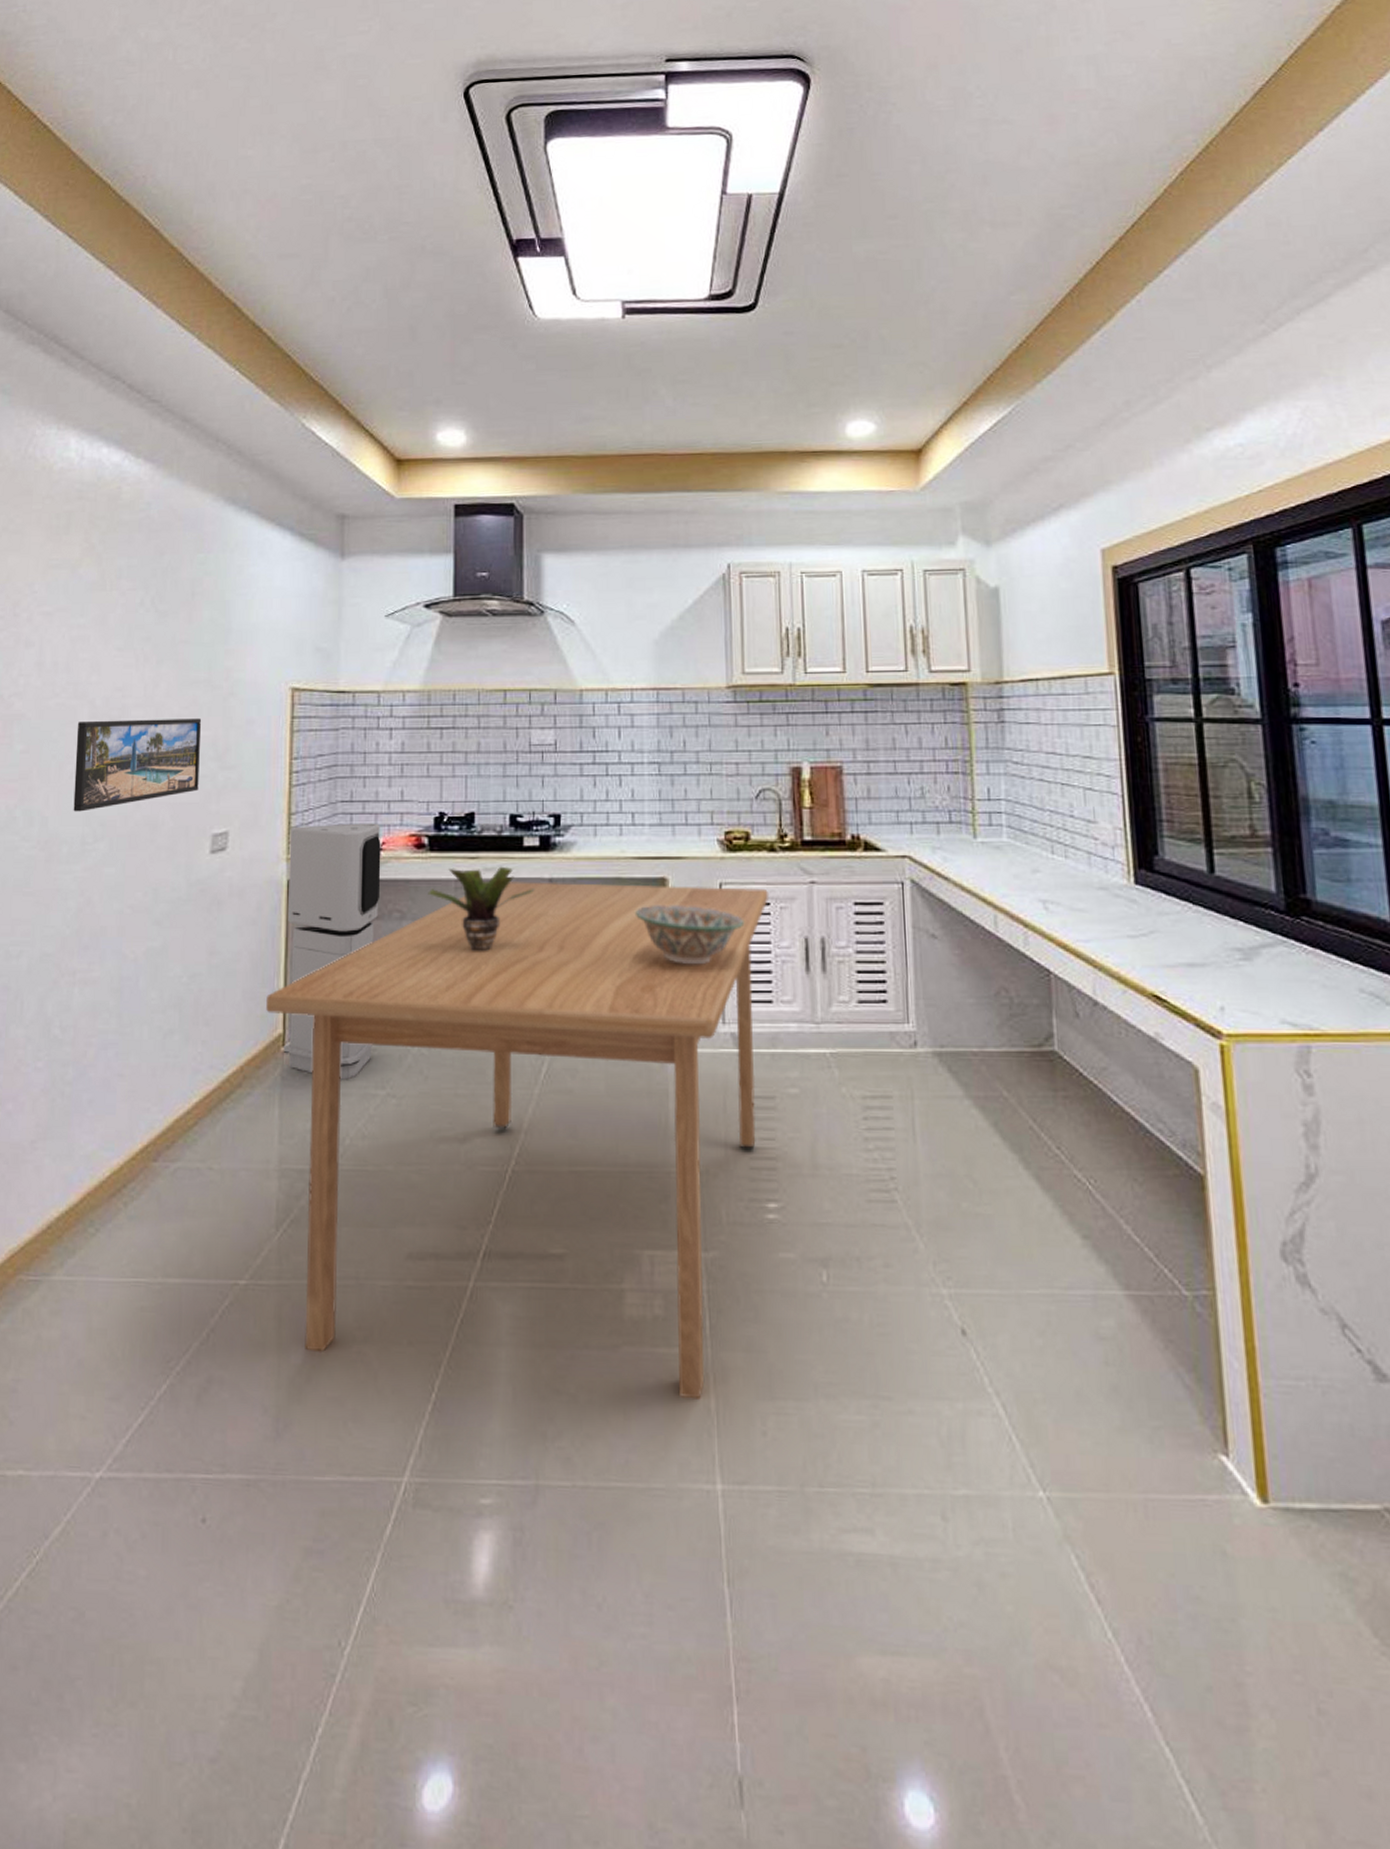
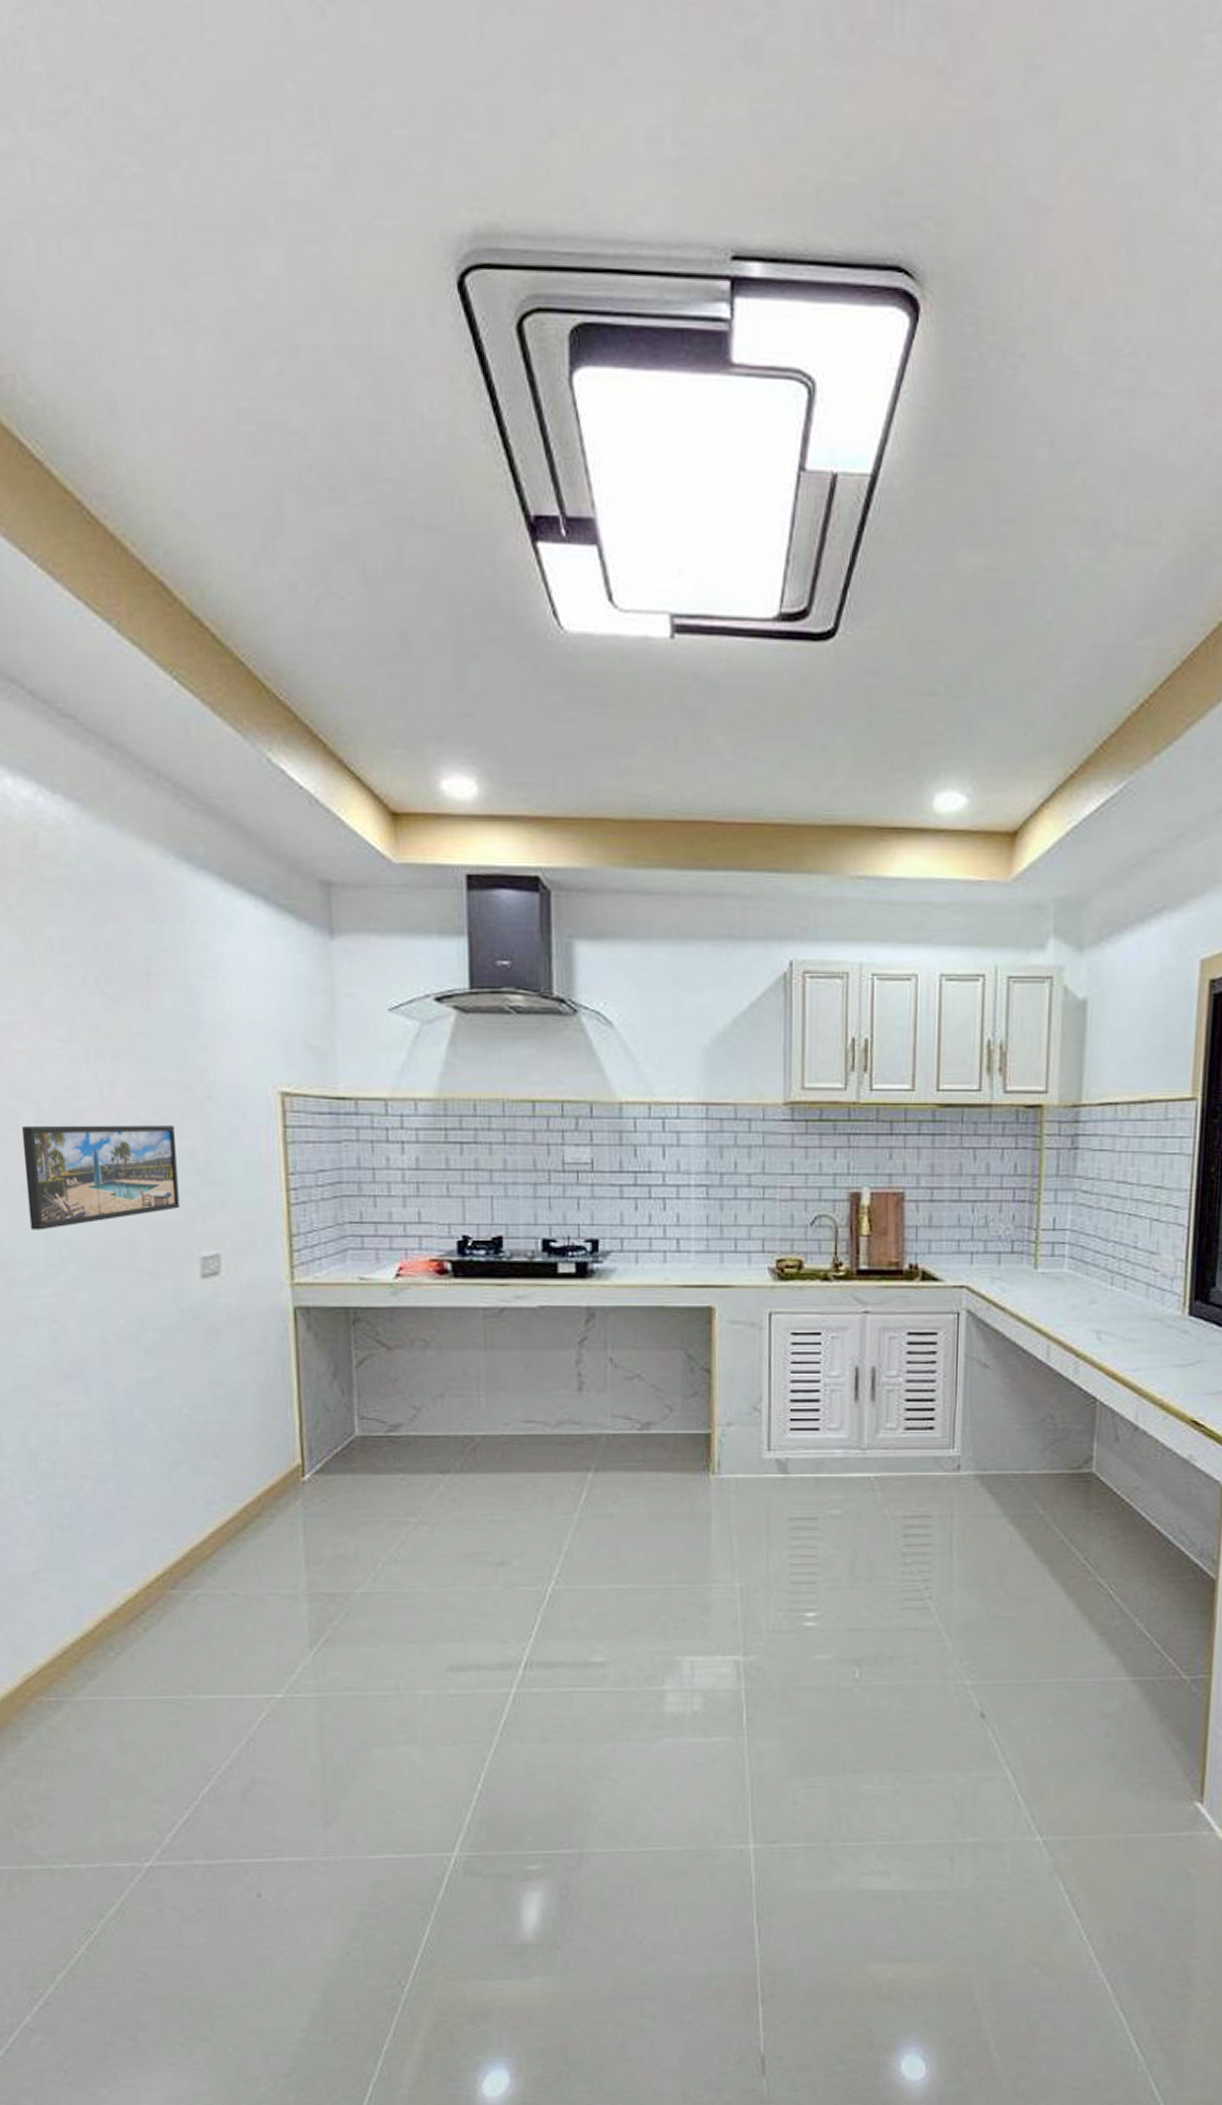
table: present [266,882,770,1400] -> none [280,1310,821,1779]
air purifier: present [283,823,381,1080] -> none [292,1246,402,1509]
potted plant: present [428,866,535,952] -> none [454,1293,571,1382]
decorative bowl: present [636,905,745,965] -> none [680,1334,794,1394]

